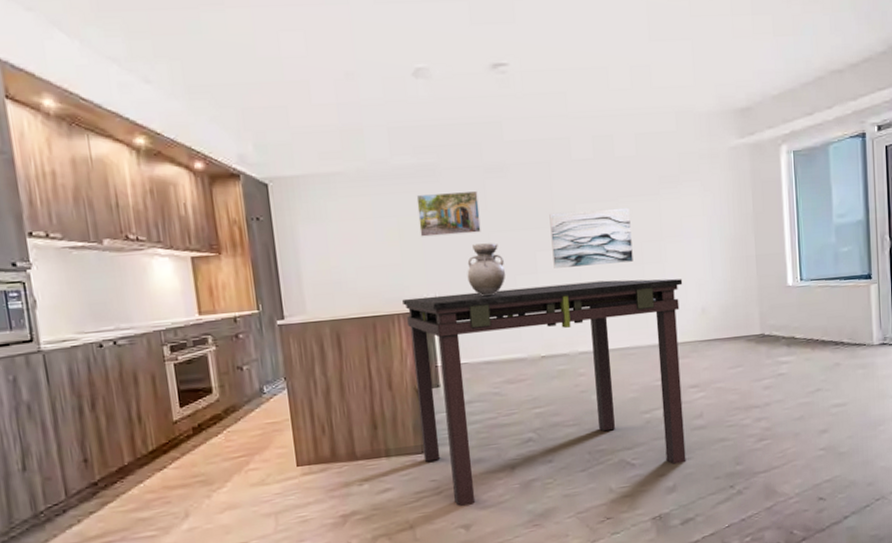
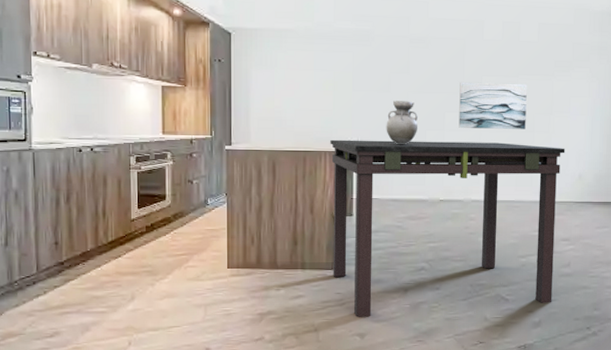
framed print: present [416,191,481,237] -> none [351,55,402,91]

